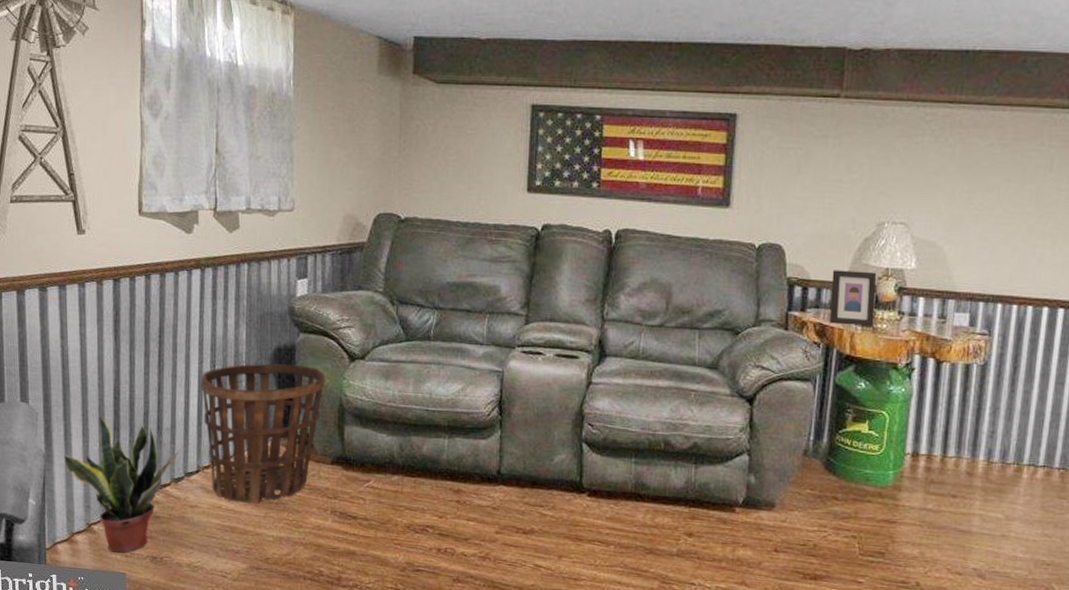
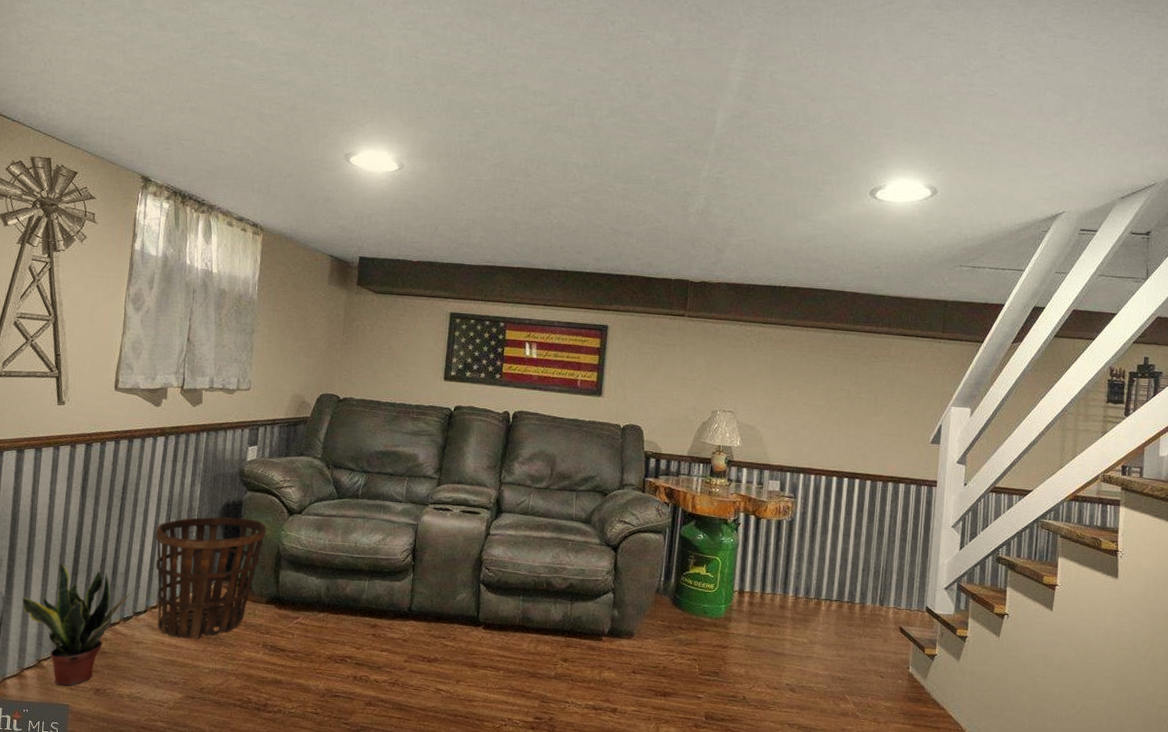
picture frame: present [829,270,877,326] -> none [676,446,712,490]

